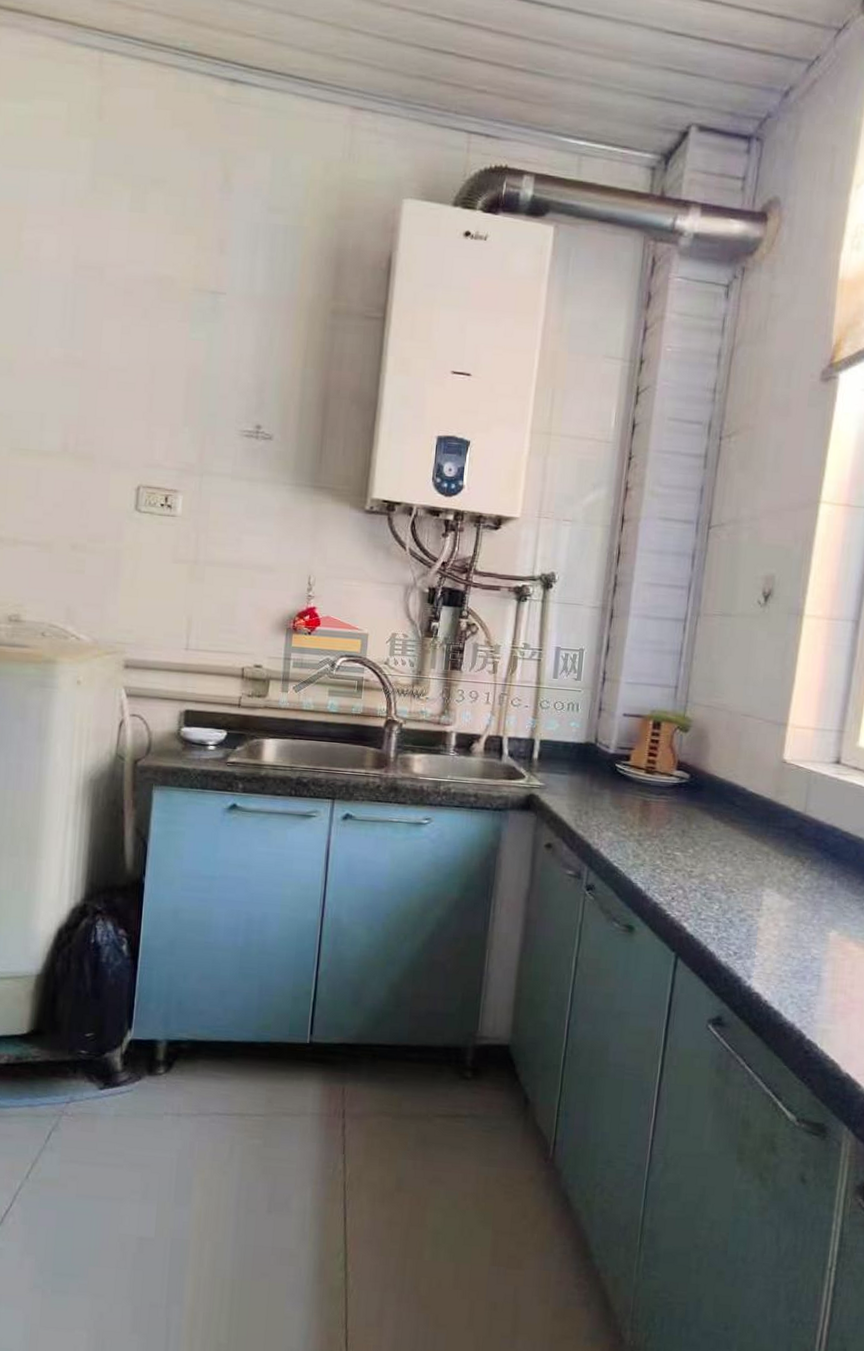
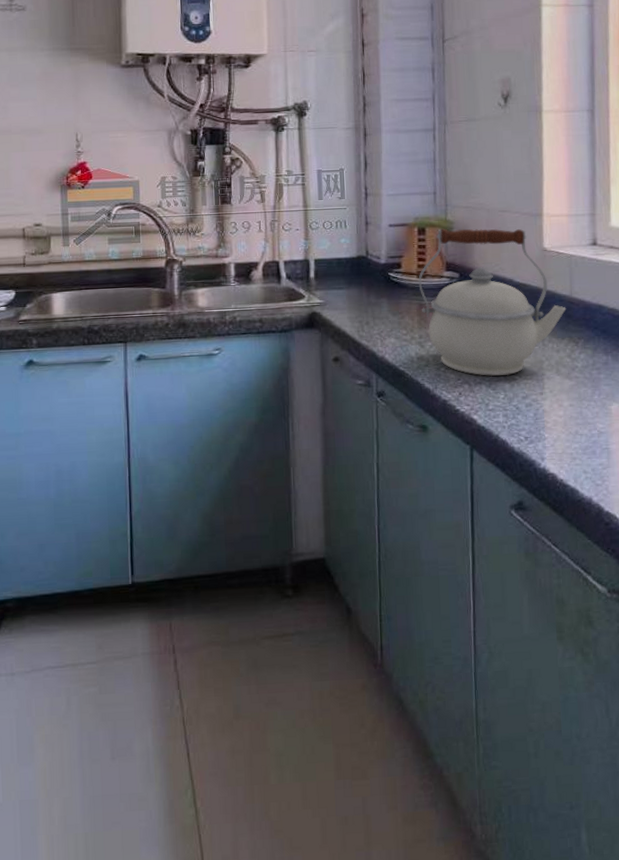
kettle: none [645,725,798,886] -> present [418,228,567,376]

